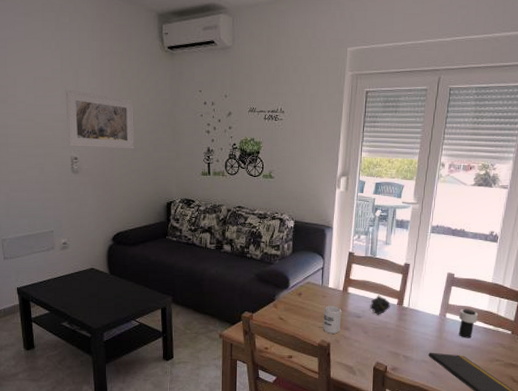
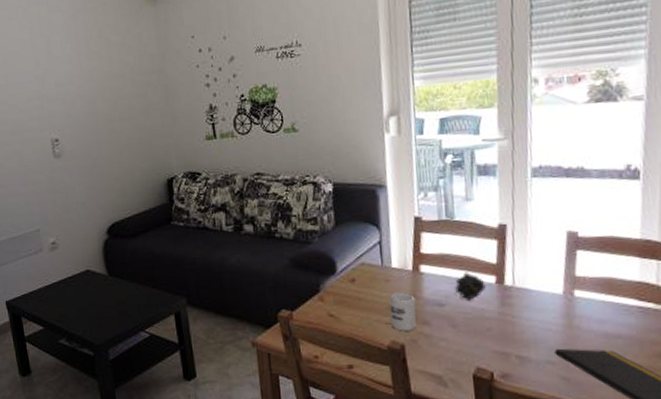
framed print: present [65,89,134,149] -> none [38,61,122,127]
cup: present [458,309,479,338] -> none [595,281,627,325]

